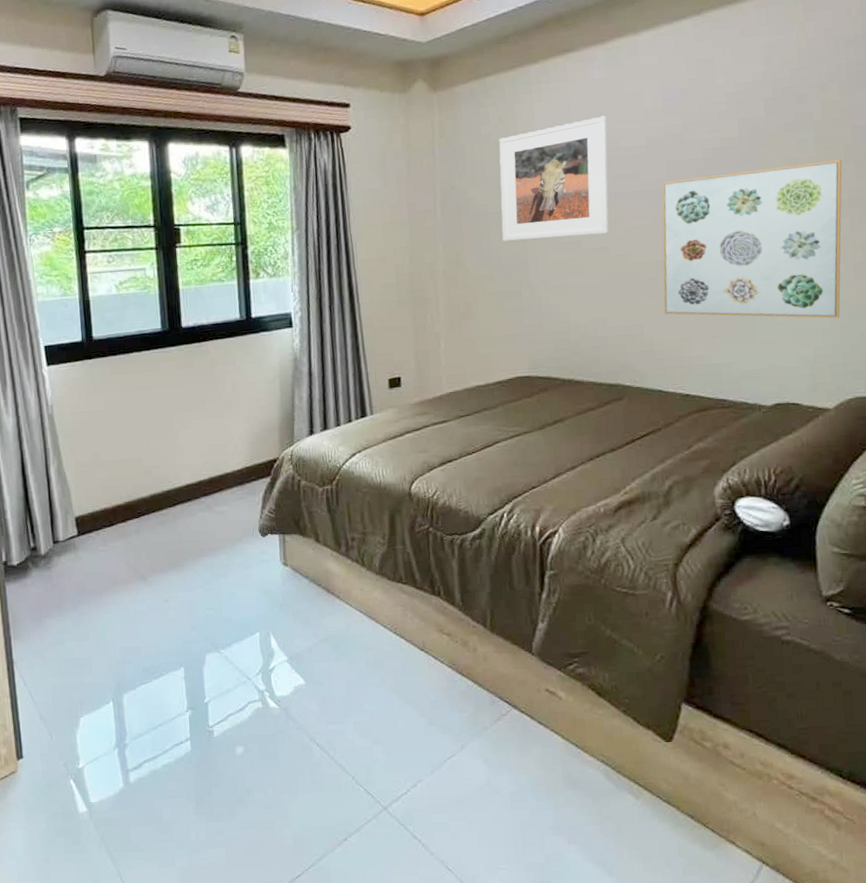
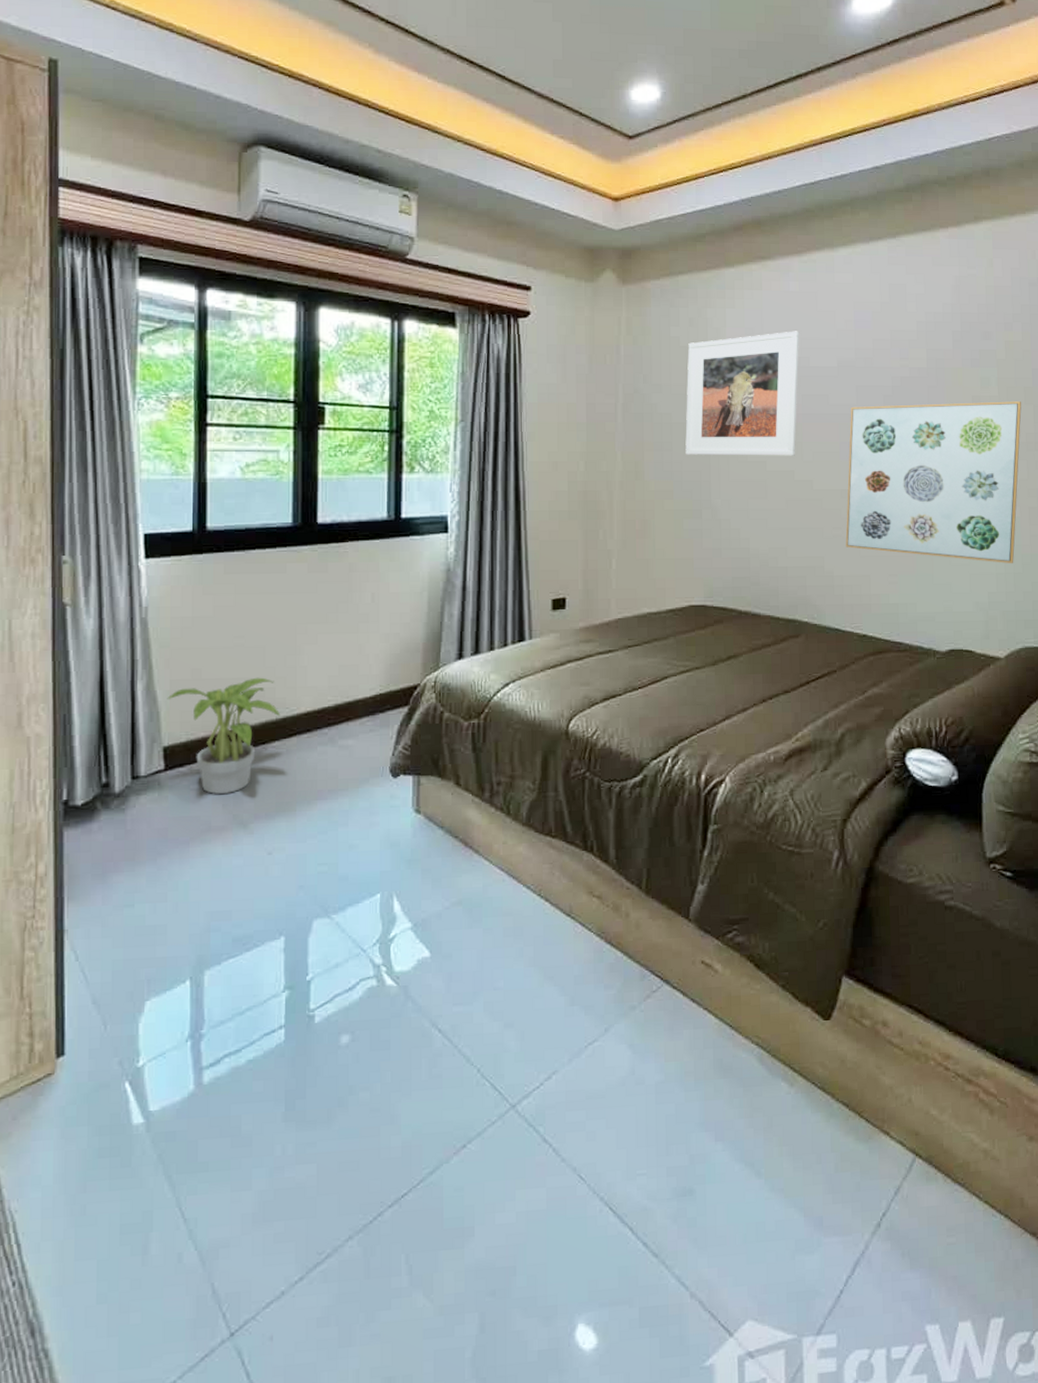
potted plant: none [74,457,166,554] -> present [167,677,281,794]

